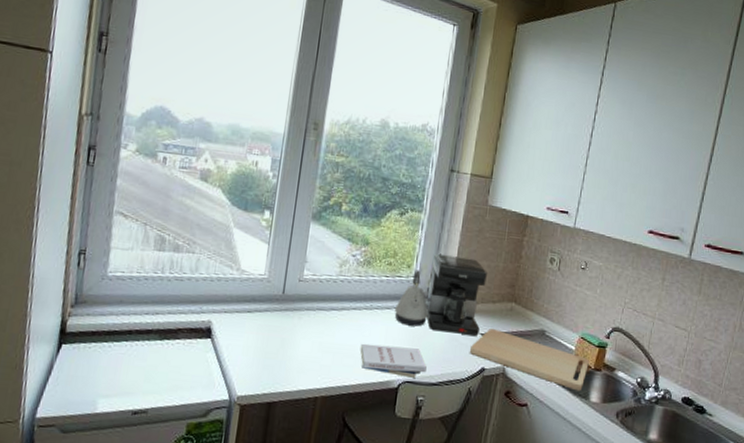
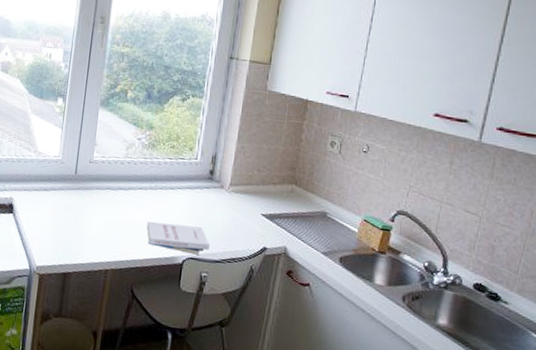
kettle: present [394,270,429,327] -> none [178,152,211,206]
coffee maker: present [426,254,487,336] -> none [208,138,267,216]
cutting board: present [470,329,589,392] -> none [252,210,373,274]

